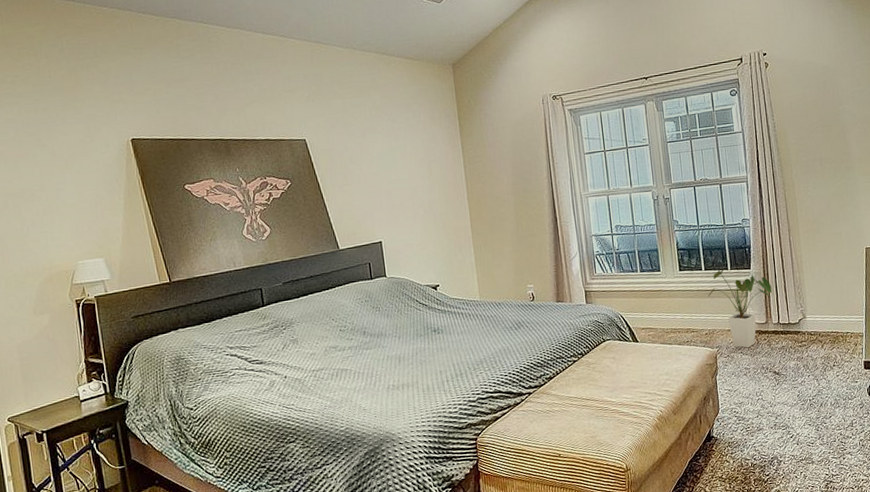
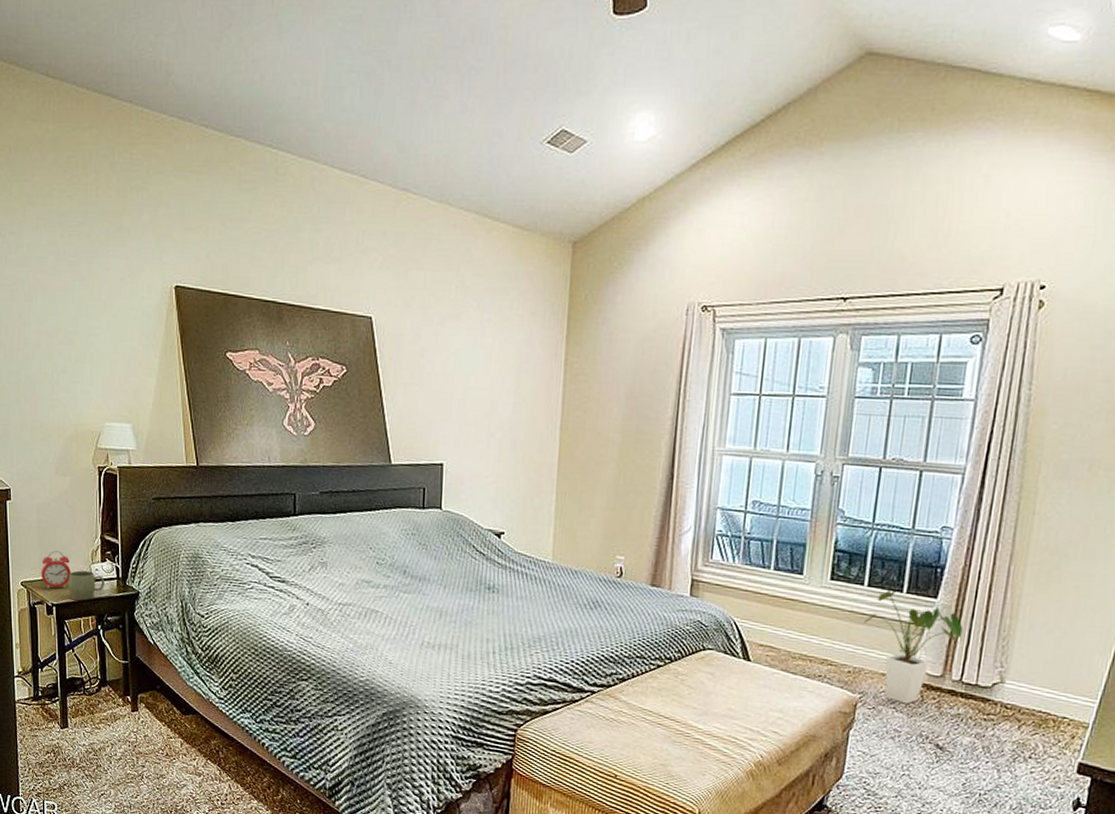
alarm clock: none [27,382,59,419] -> present [40,550,71,590]
mug: none [56,393,93,423] -> present [68,570,104,601]

